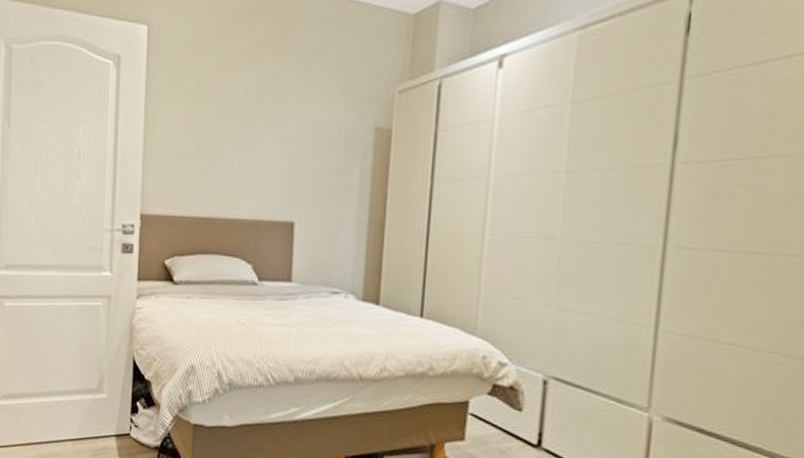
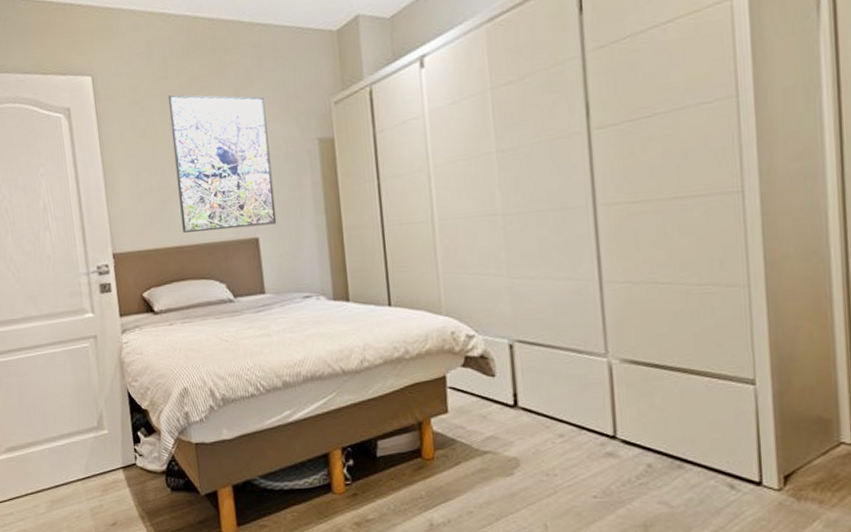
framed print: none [216,57,324,211] -> present [168,94,277,233]

